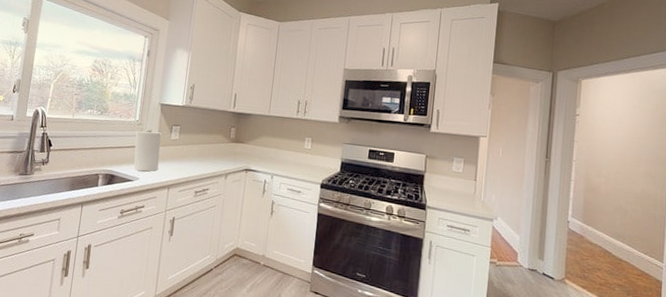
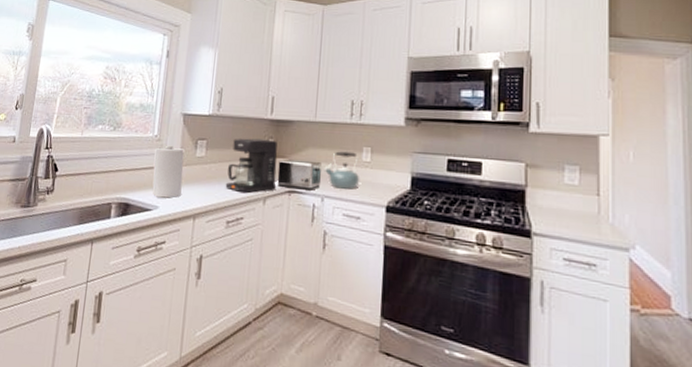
coffee maker: none [194,126,238,170] -> present [225,138,278,194]
toaster: none [236,144,273,170] -> present [277,159,322,191]
kettle: none [274,140,302,170] -> present [324,151,360,189]

